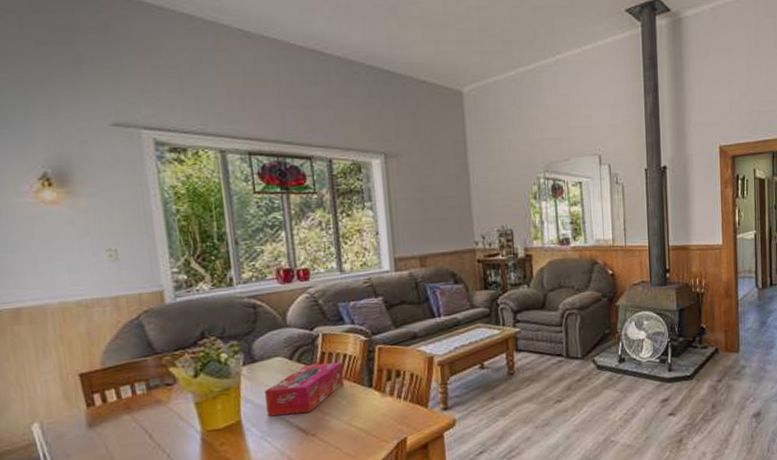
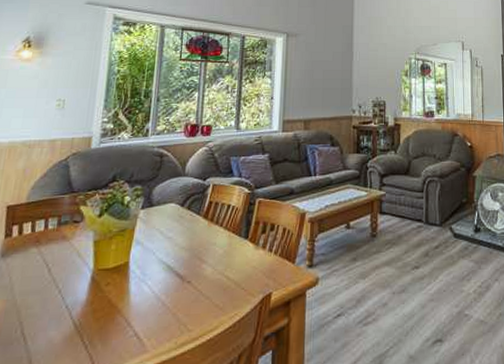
tissue box: present [265,362,344,417] -> none [153,211,225,261]

